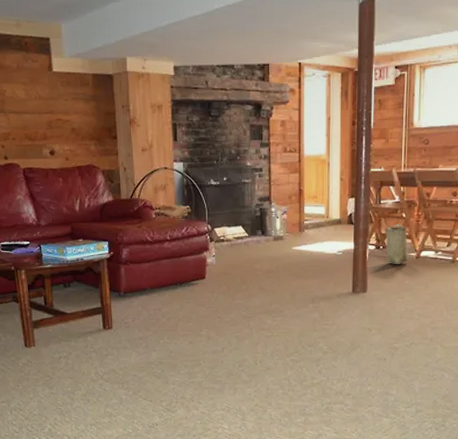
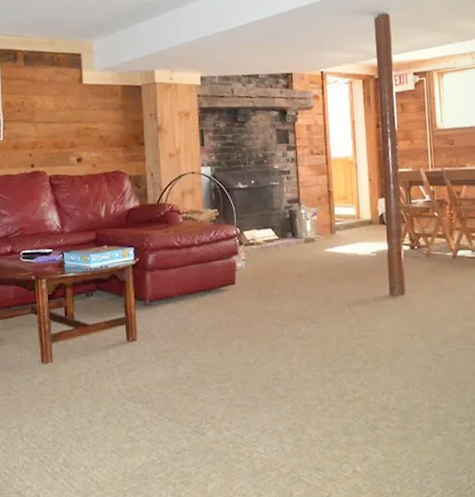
basket: present [384,223,408,265] -> none [417,223,445,266]

